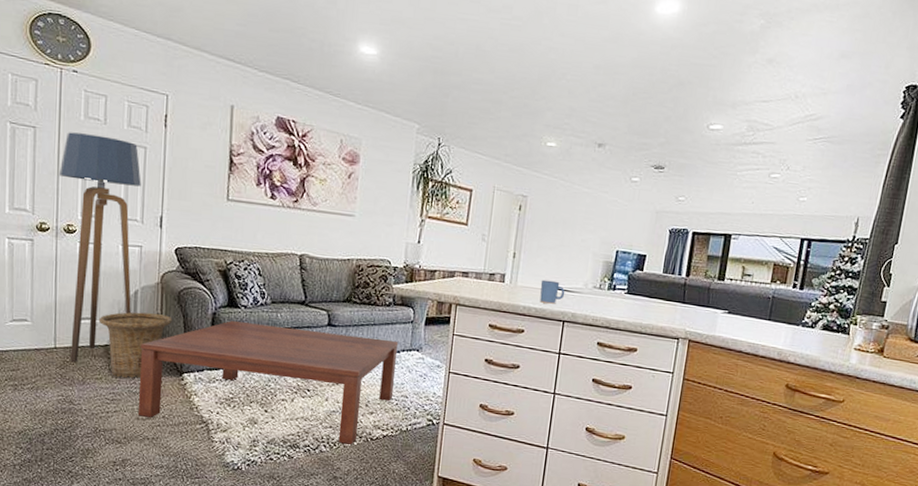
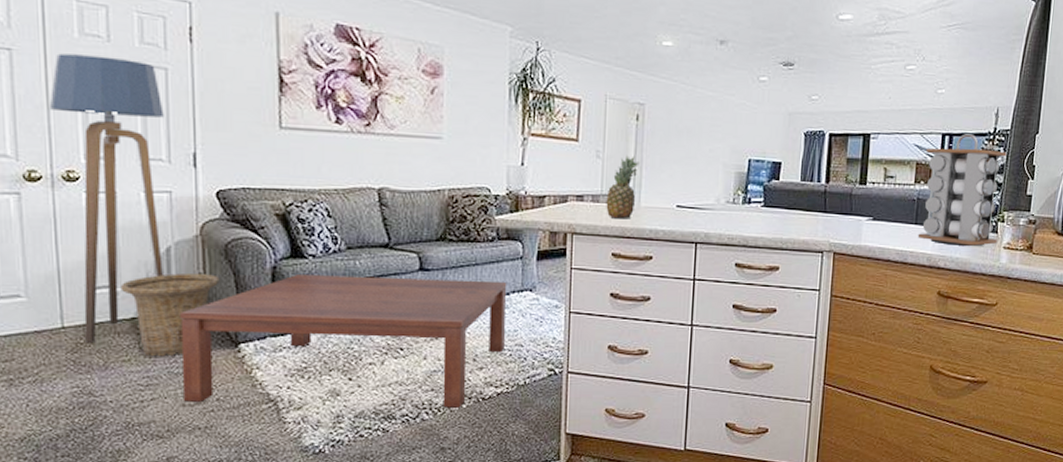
fruit: none [487,240,519,296] -> present [606,155,639,219]
mug: present [540,279,565,304] -> none [667,197,696,224]
spice rack: none [770,240,864,346] -> present [917,134,1007,246]

